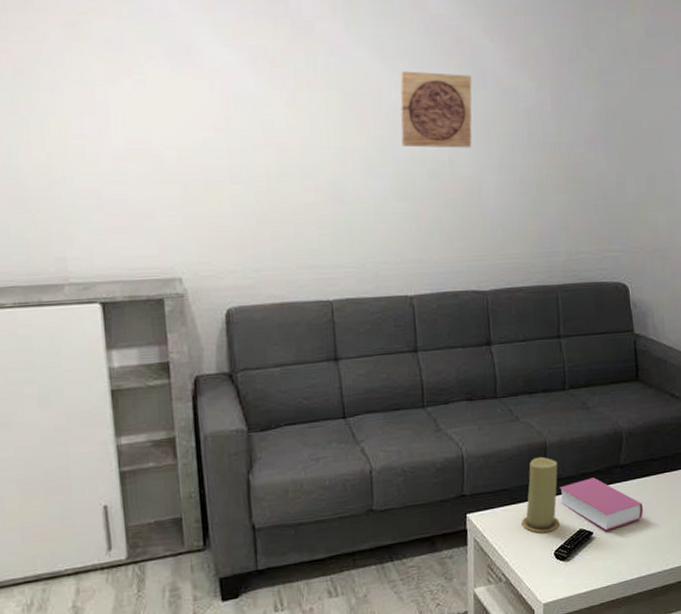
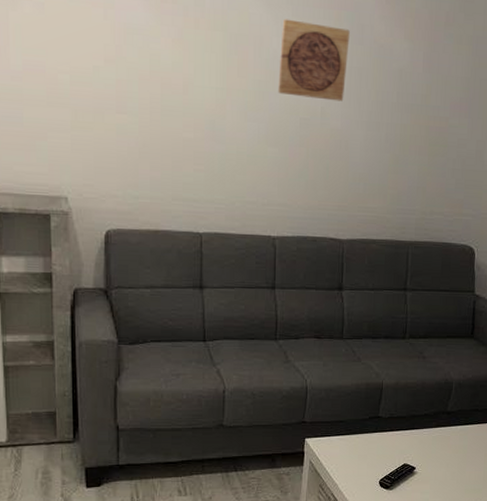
candle: present [522,457,560,533] -> none [353,397,392,463]
book: present [560,477,644,531] -> none [390,420,464,468]

